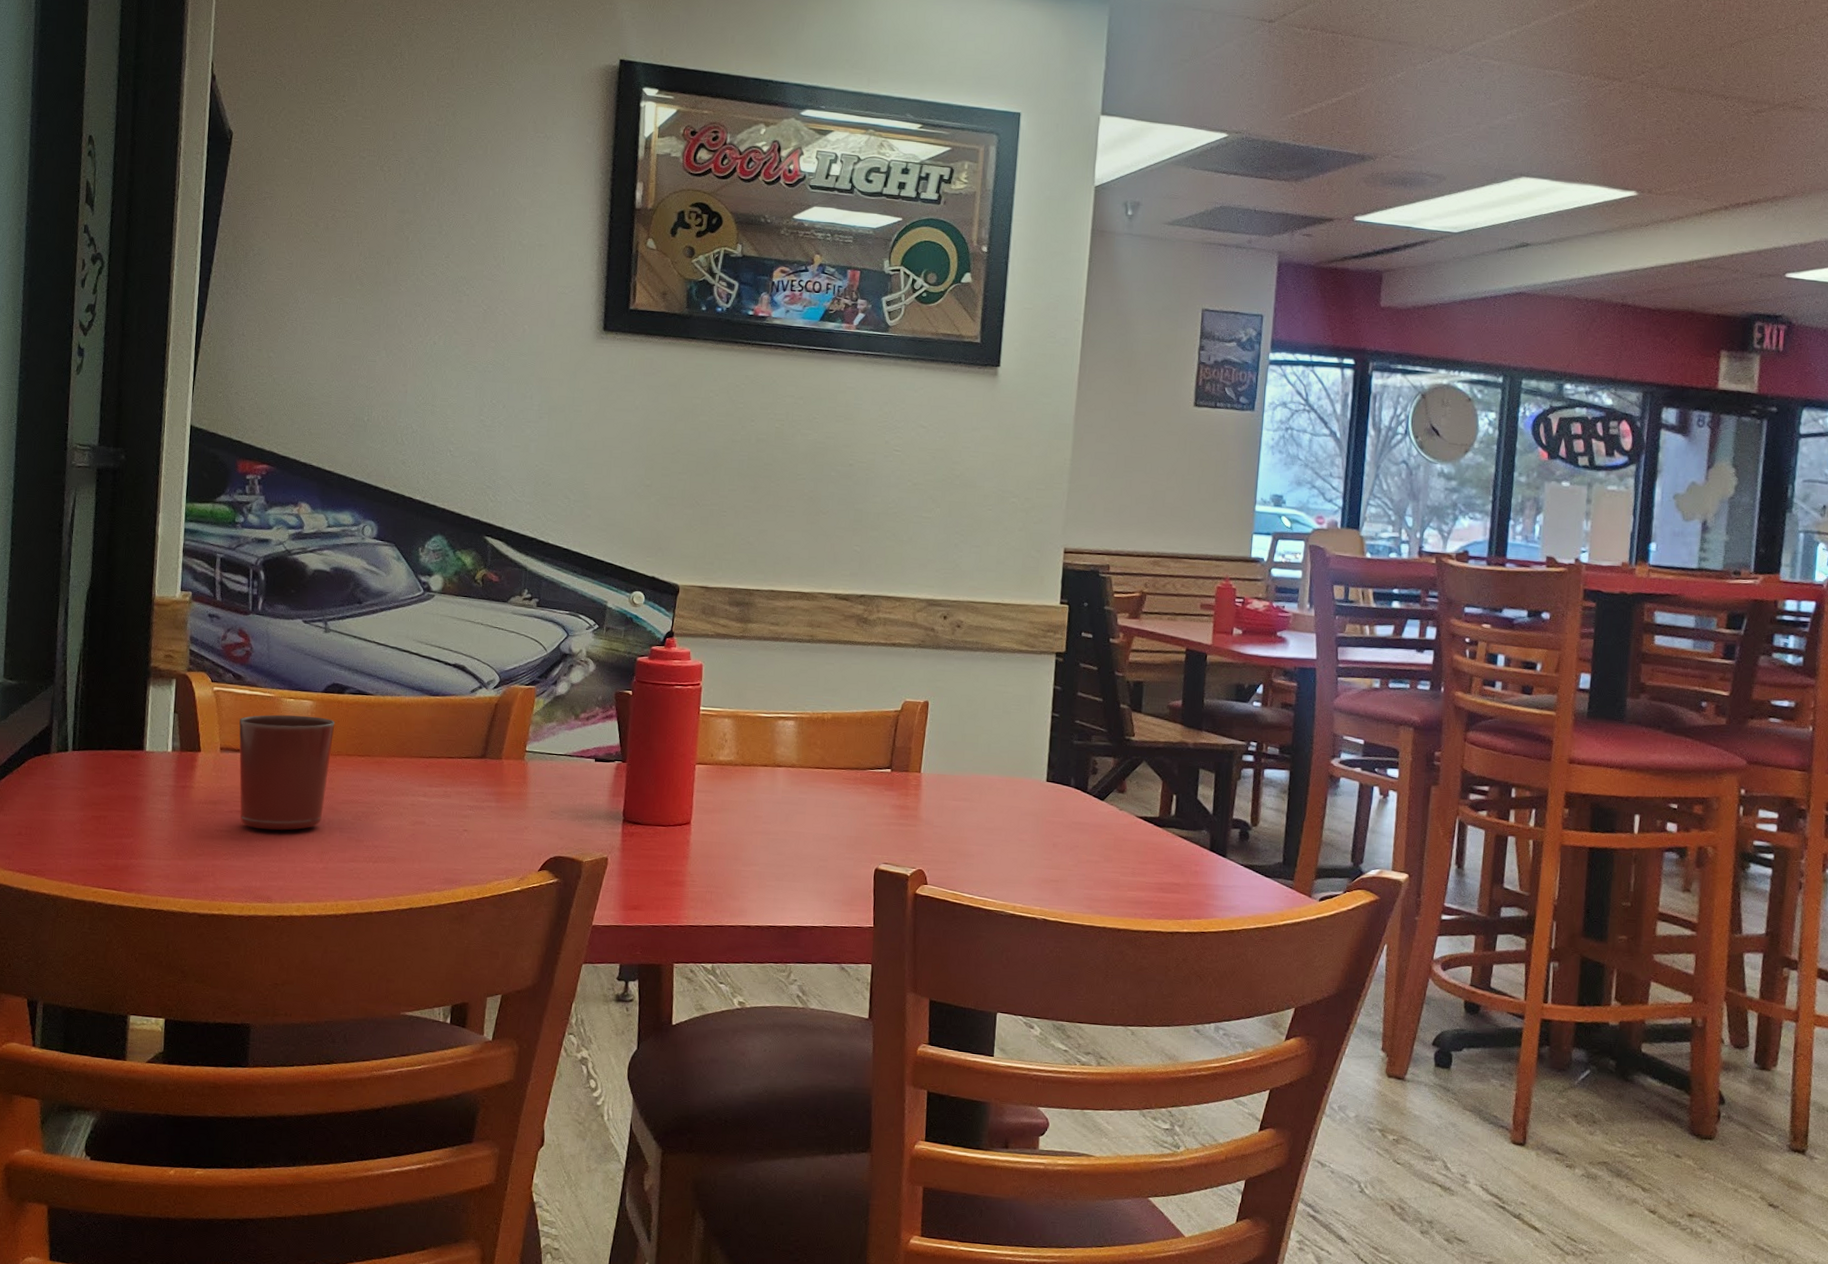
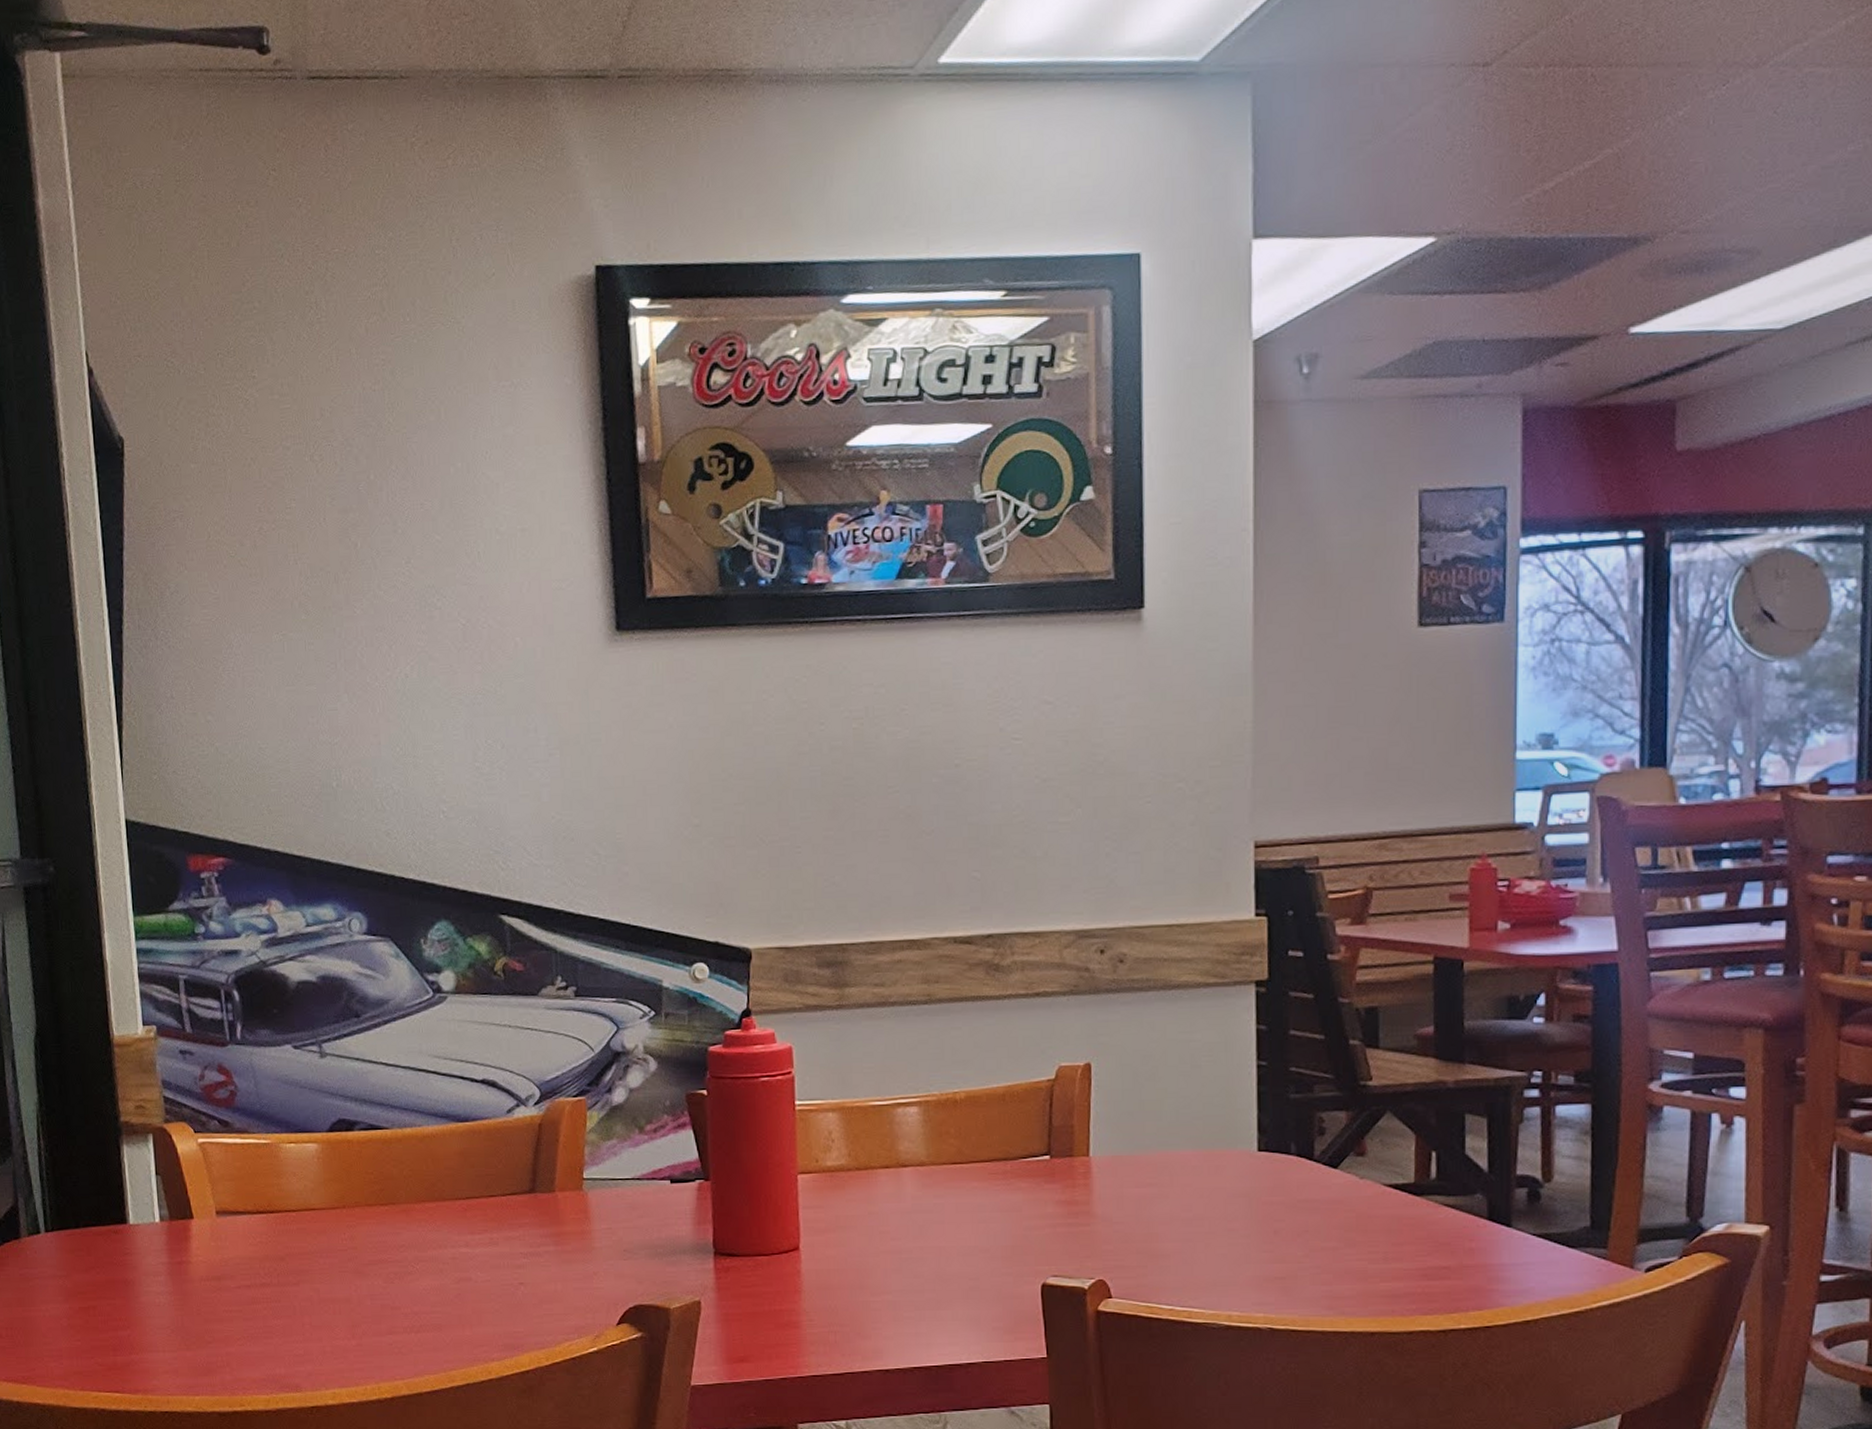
cup: present [239,714,335,831] -> none [234,1162,348,1305]

